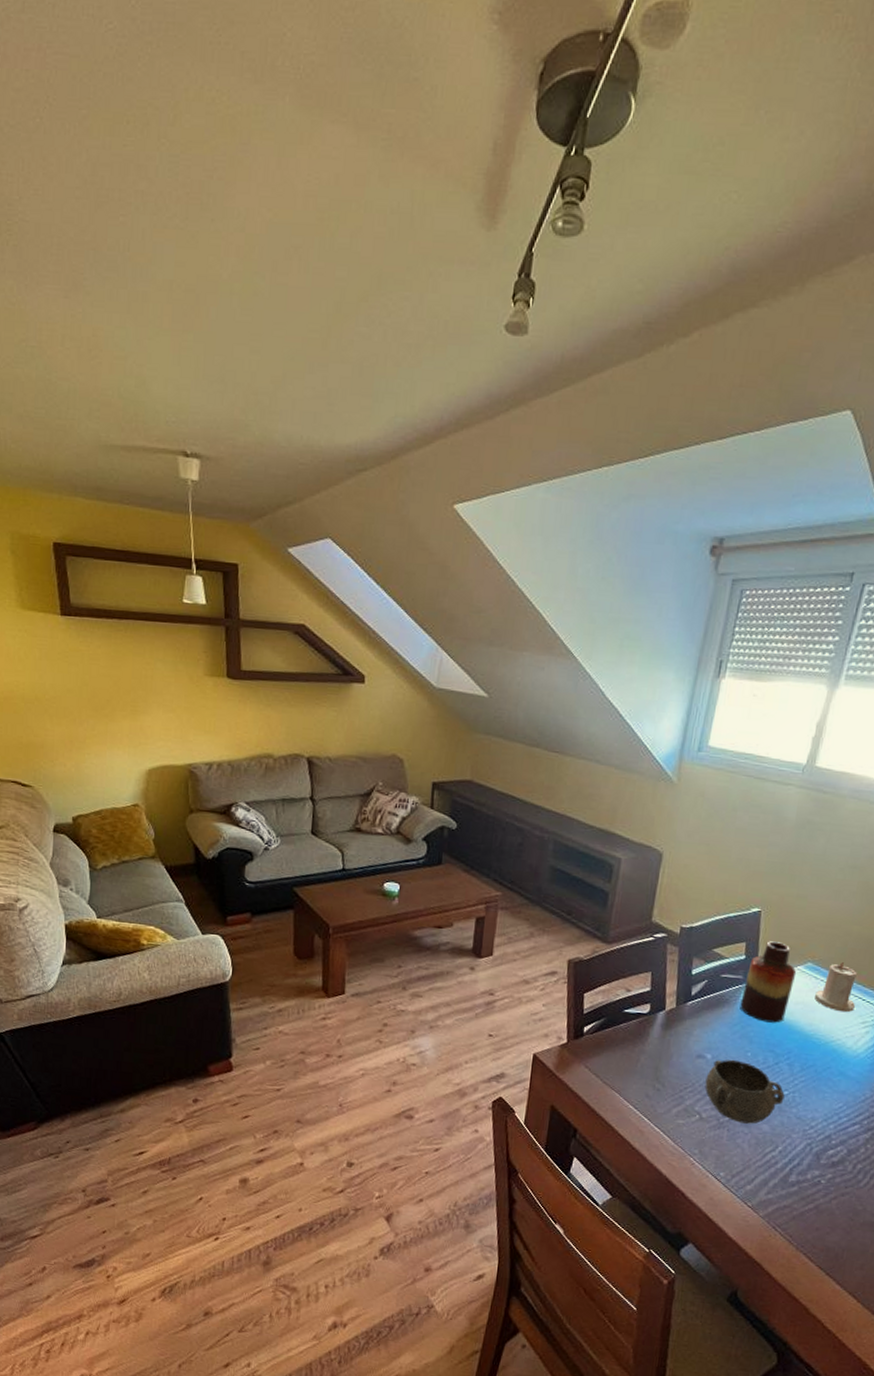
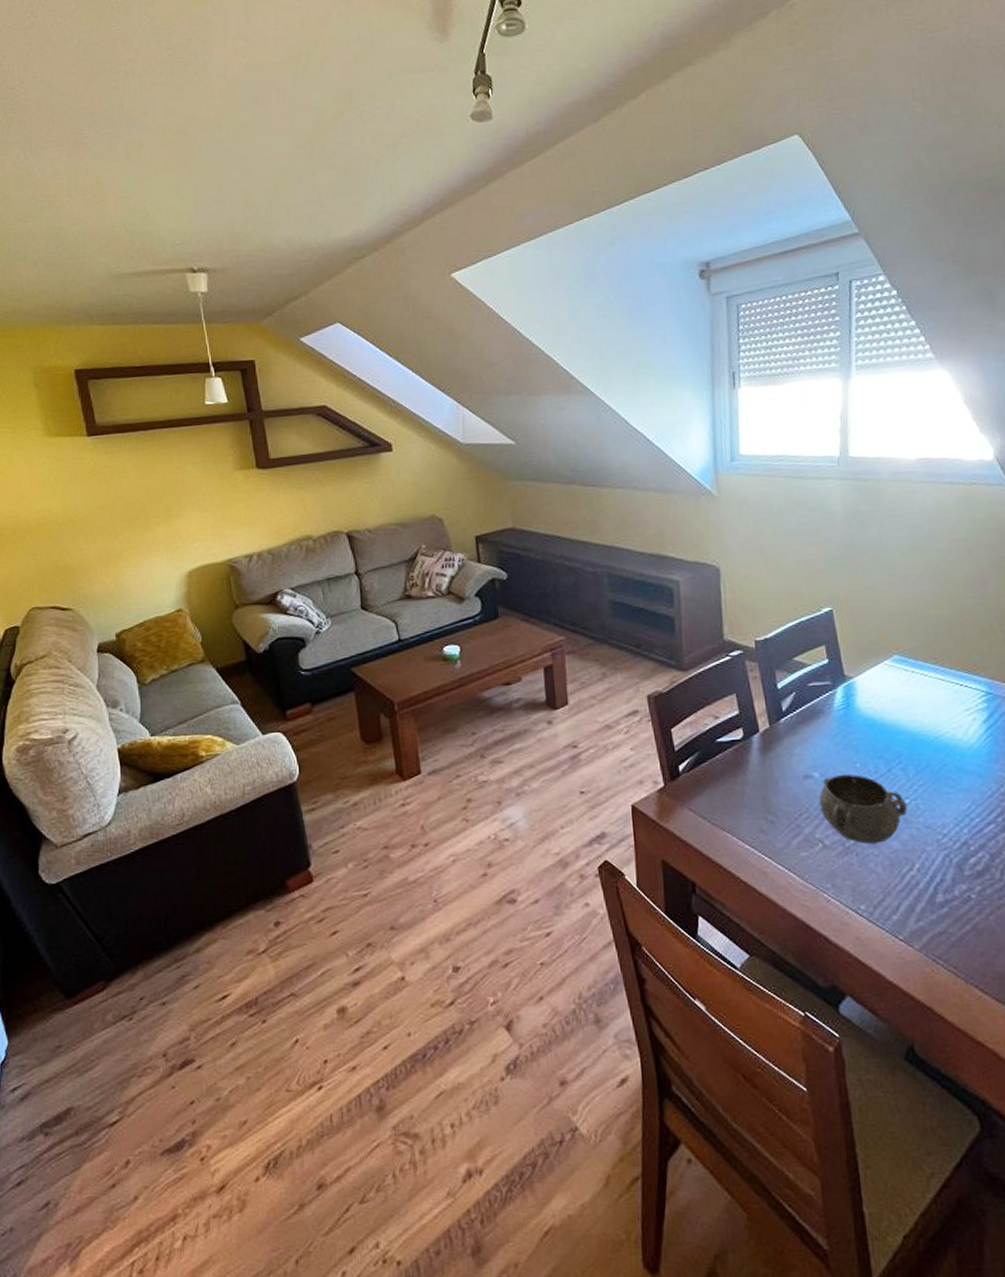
vase: present [740,941,797,1023] -> none [834,639,885,727]
candle: present [815,962,857,1013] -> none [910,649,954,702]

